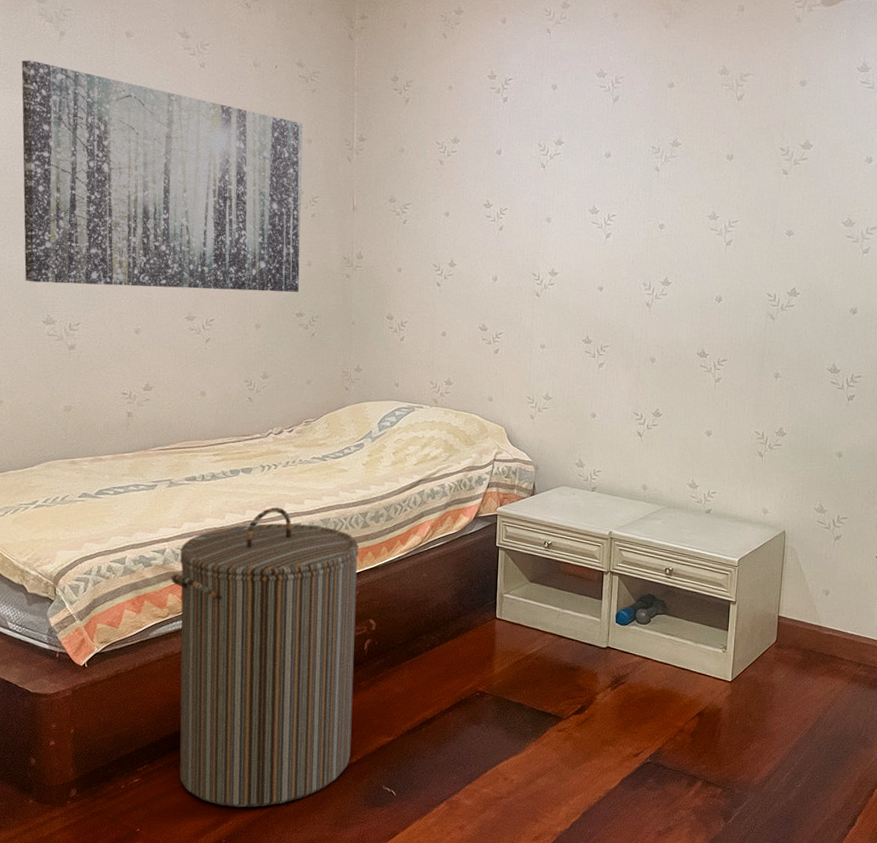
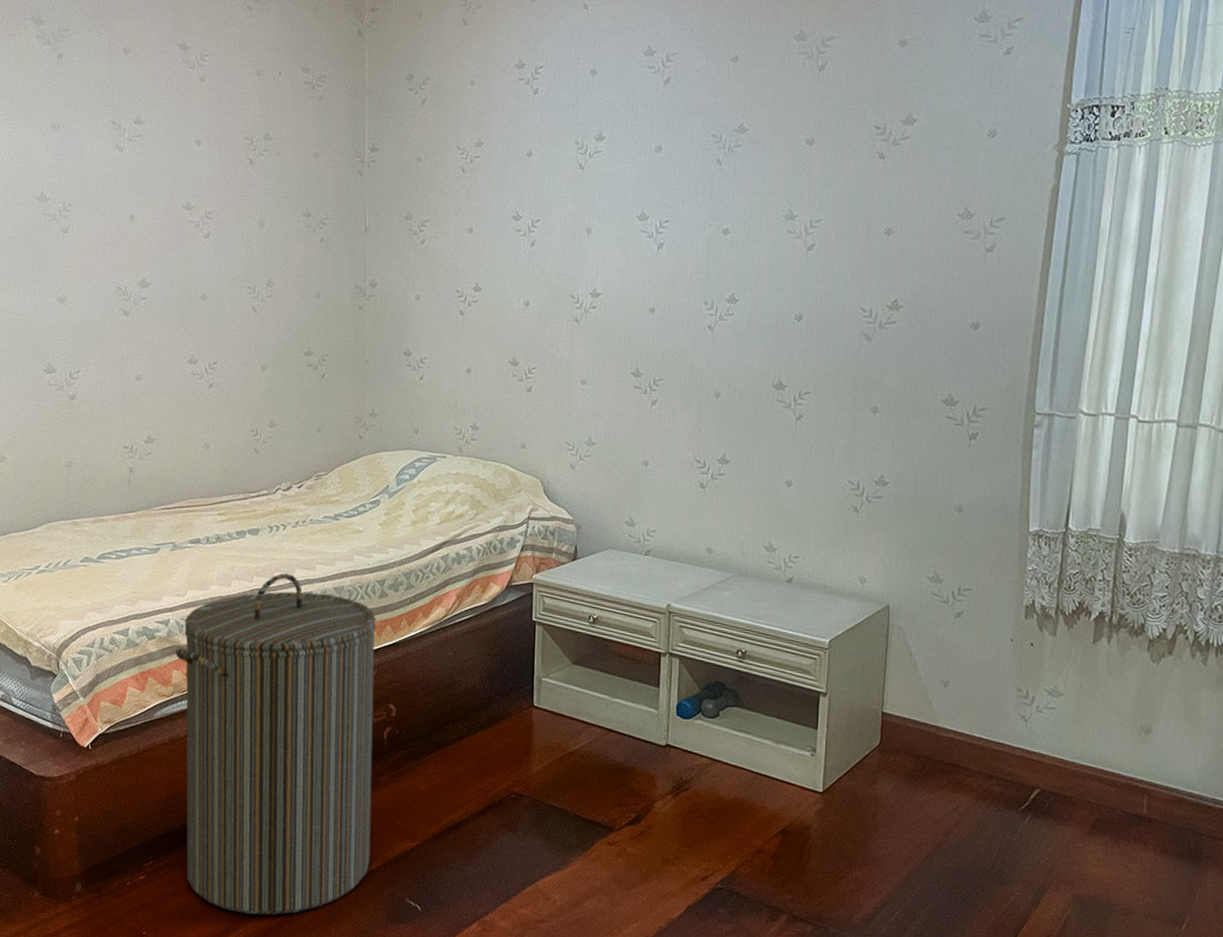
wall art: present [21,60,303,292] -> none [20,87,310,329]

